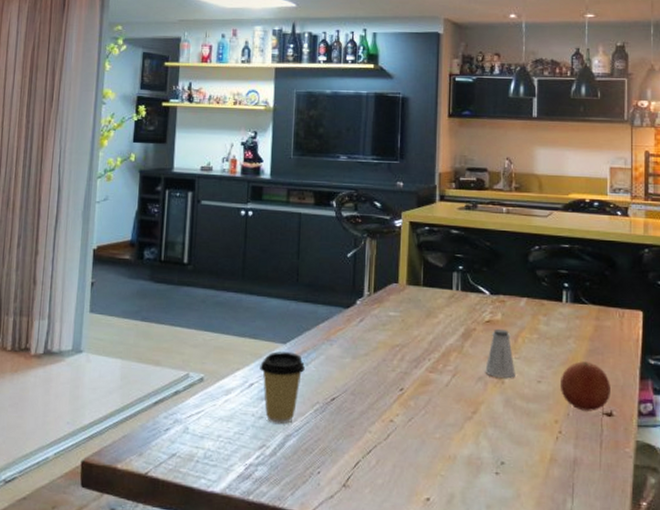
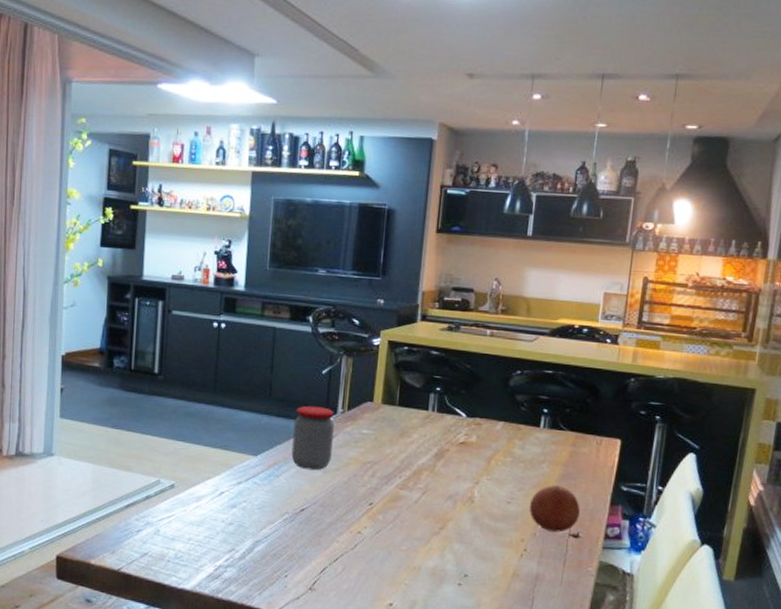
coffee cup: present [260,351,305,425] -> none [230,463,275,531]
jar: none [320,290,361,357] -> present [291,405,334,471]
saltshaker: present [485,328,515,378] -> none [455,450,486,498]

